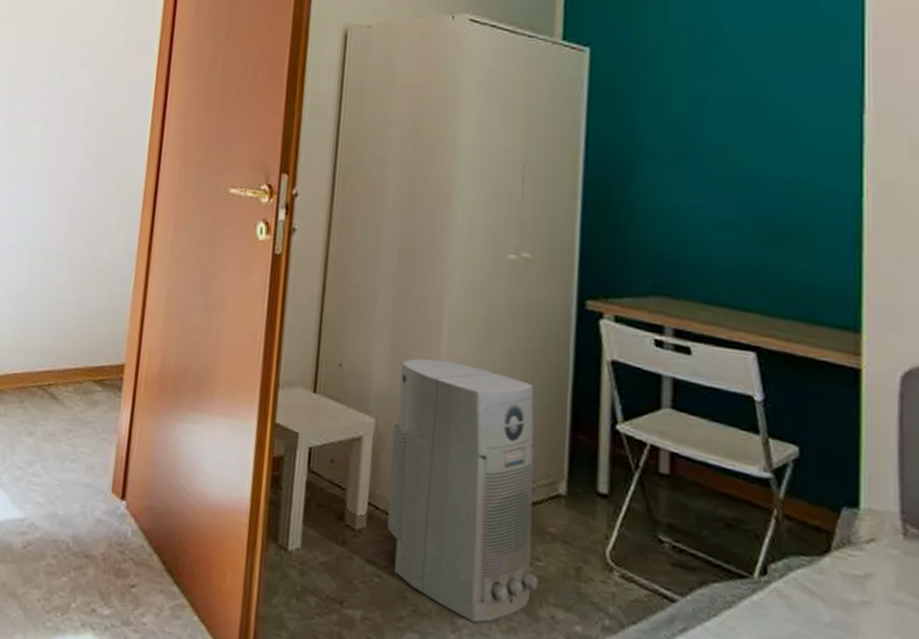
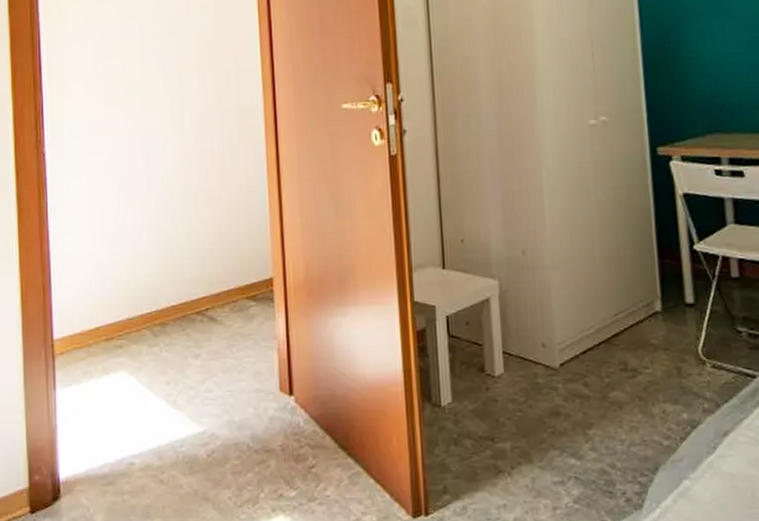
air purifier: present [387,358,538,623] -> none [514,219,649,430]

